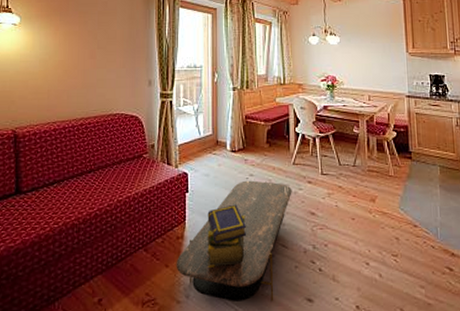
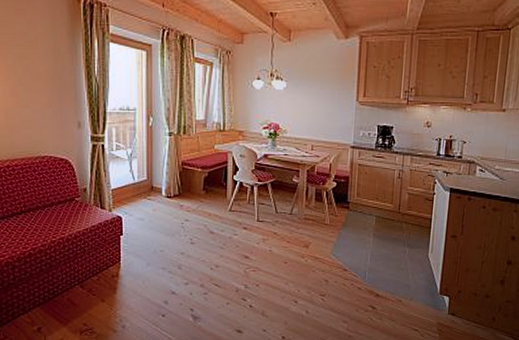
coffee table: present [176,180,292,301] -> none [111,225,227,332]
stack of books: present [207,204,247,267] -> none [142,247,181,303]

